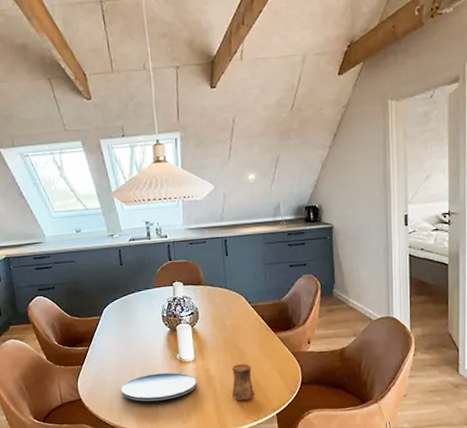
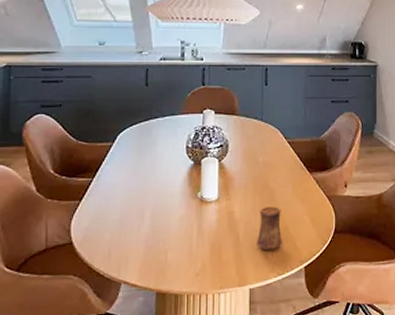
plate: present [120,372,197,402] -> none [124,213,217,248]

